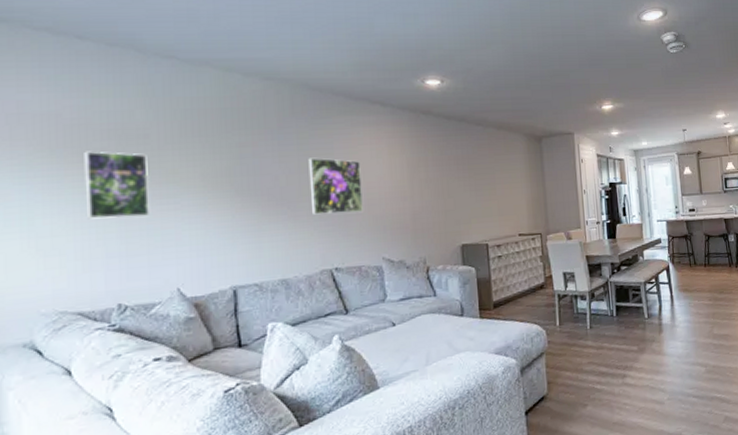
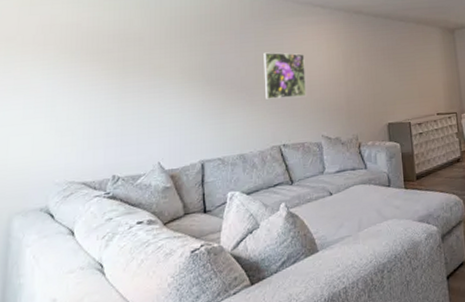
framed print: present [84,150,150,220] -> none [94,51,142,106]

